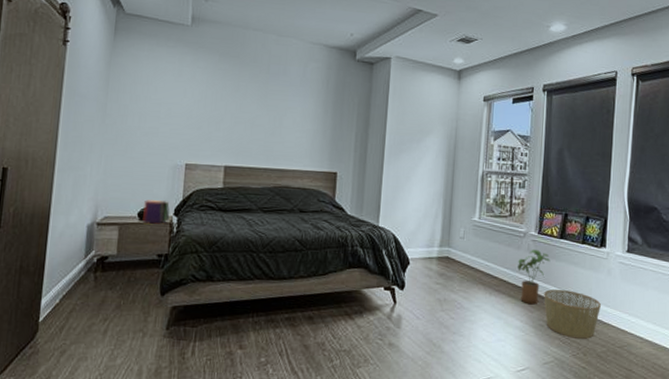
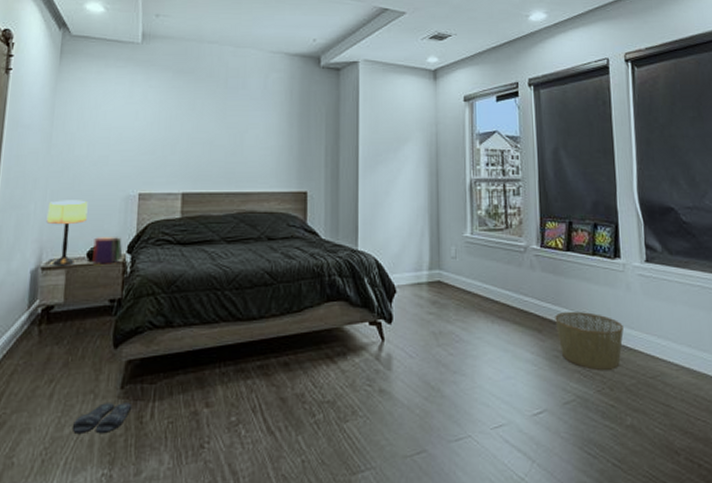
table lamp: none [101,165,139,223] -> present [46,200,88,266]
slippers: none [124,340,175,366] -> present [73,403,131,434]
house plant: present [518,249,551,305] -> none [521,265,559,332]

